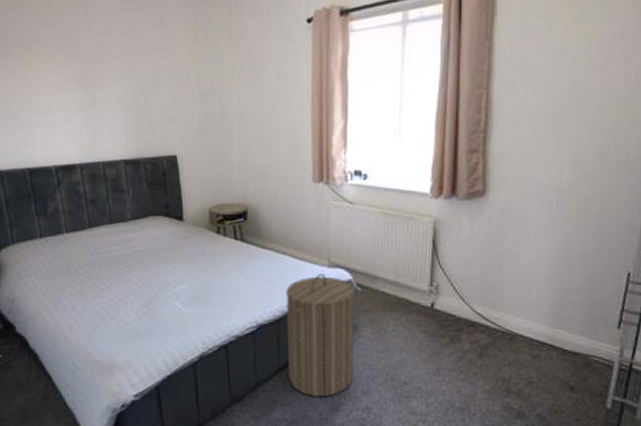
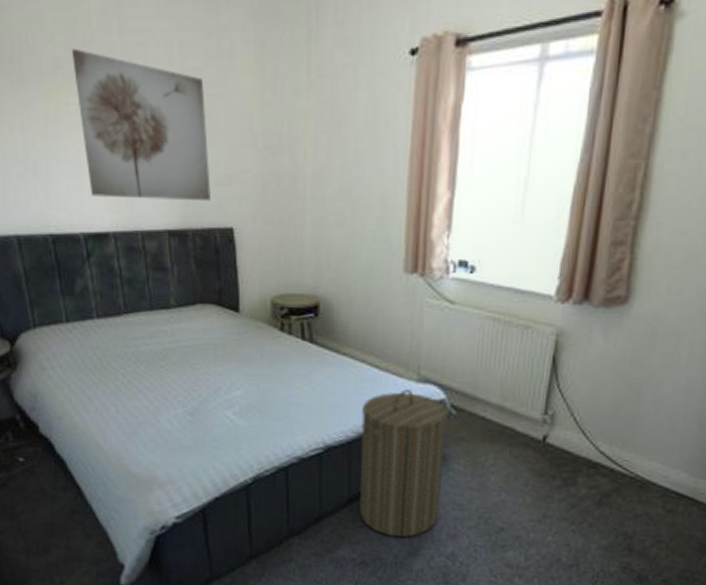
wall art: none [46,26,158,137] -> present [71,48,211,202]

